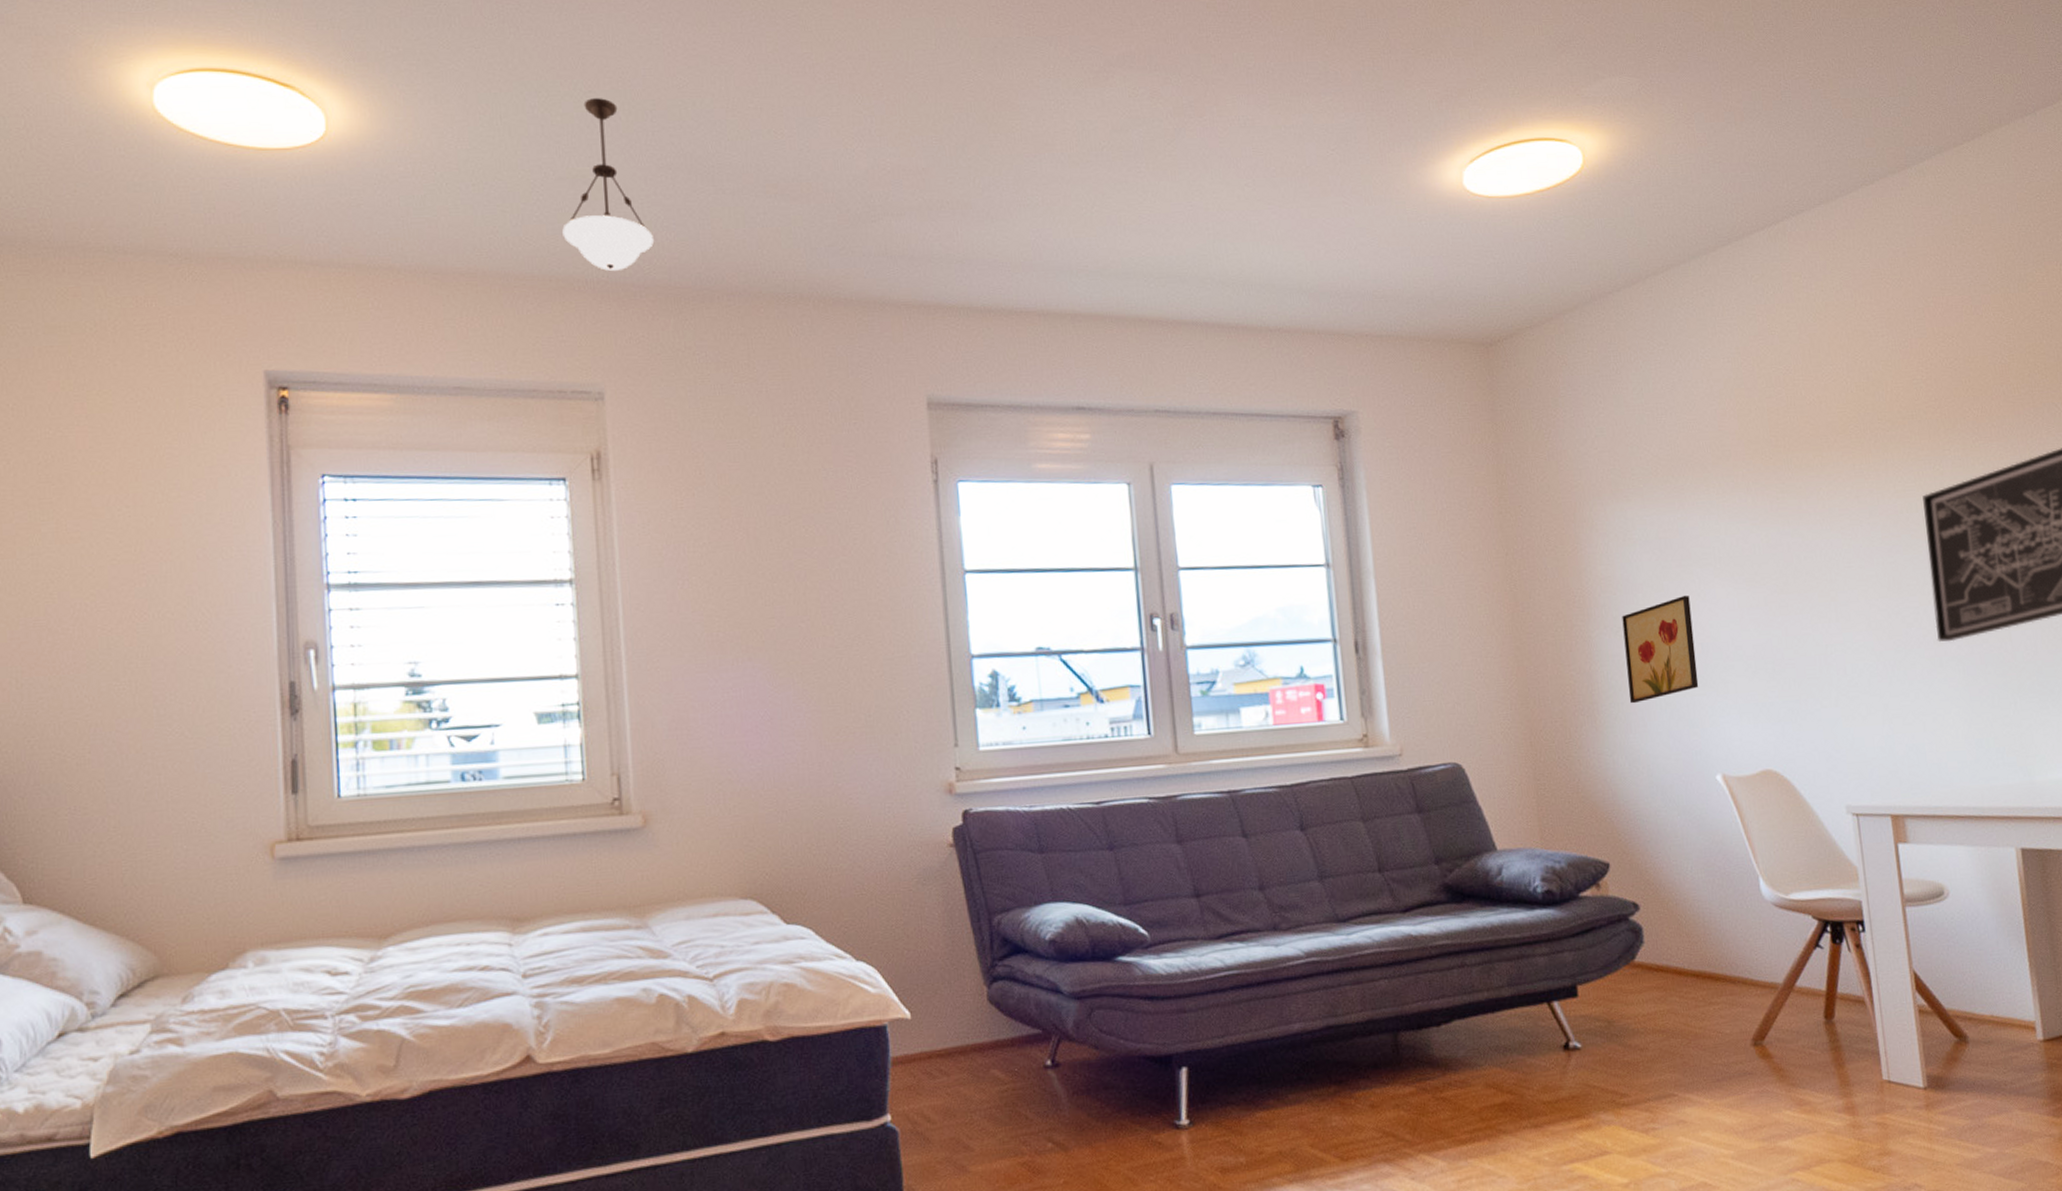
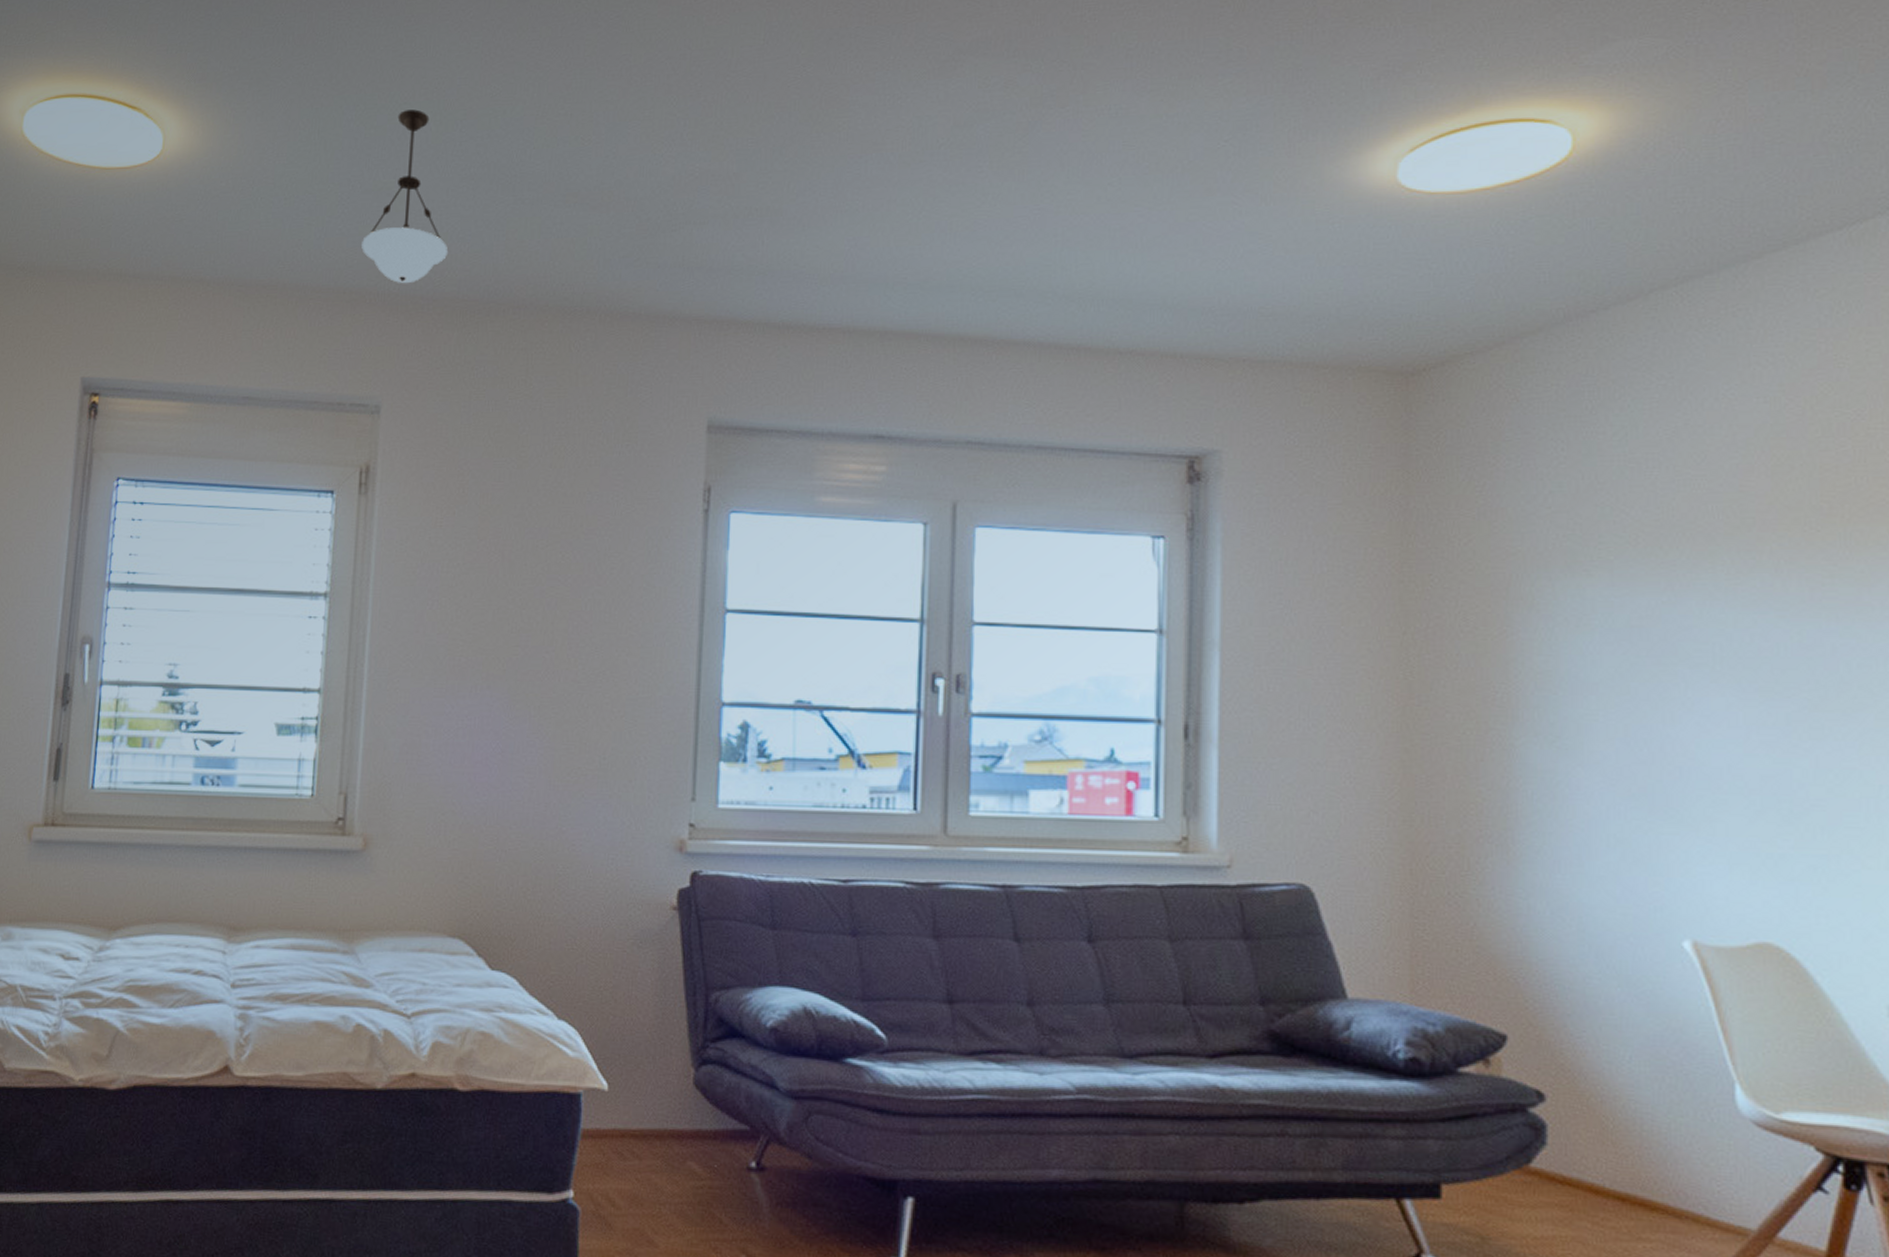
wall art: present [1622,595,1699,704] -> none [1561,702,1670,836]

